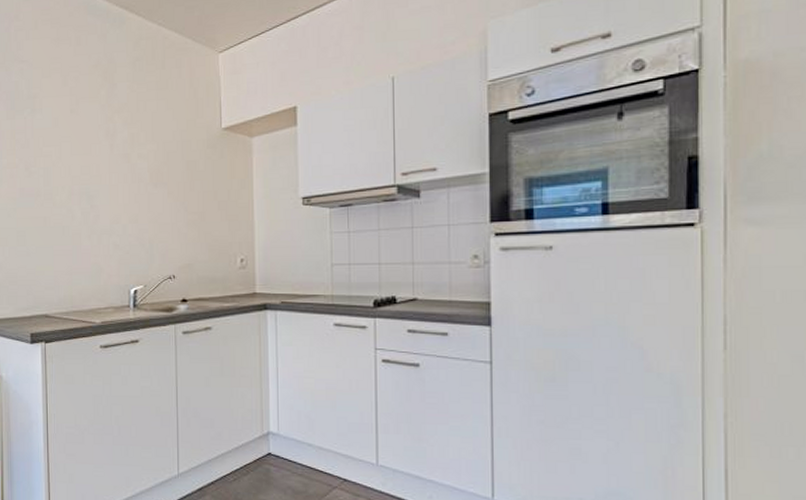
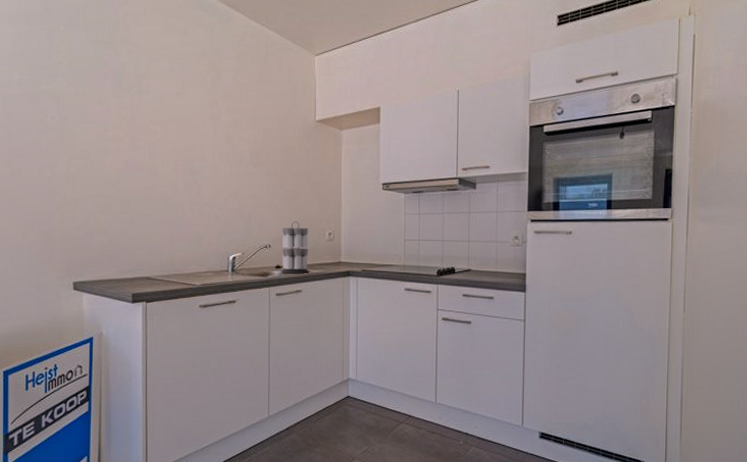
spice rack: none [187,246,219,308] -> present [281,221,309,274]

